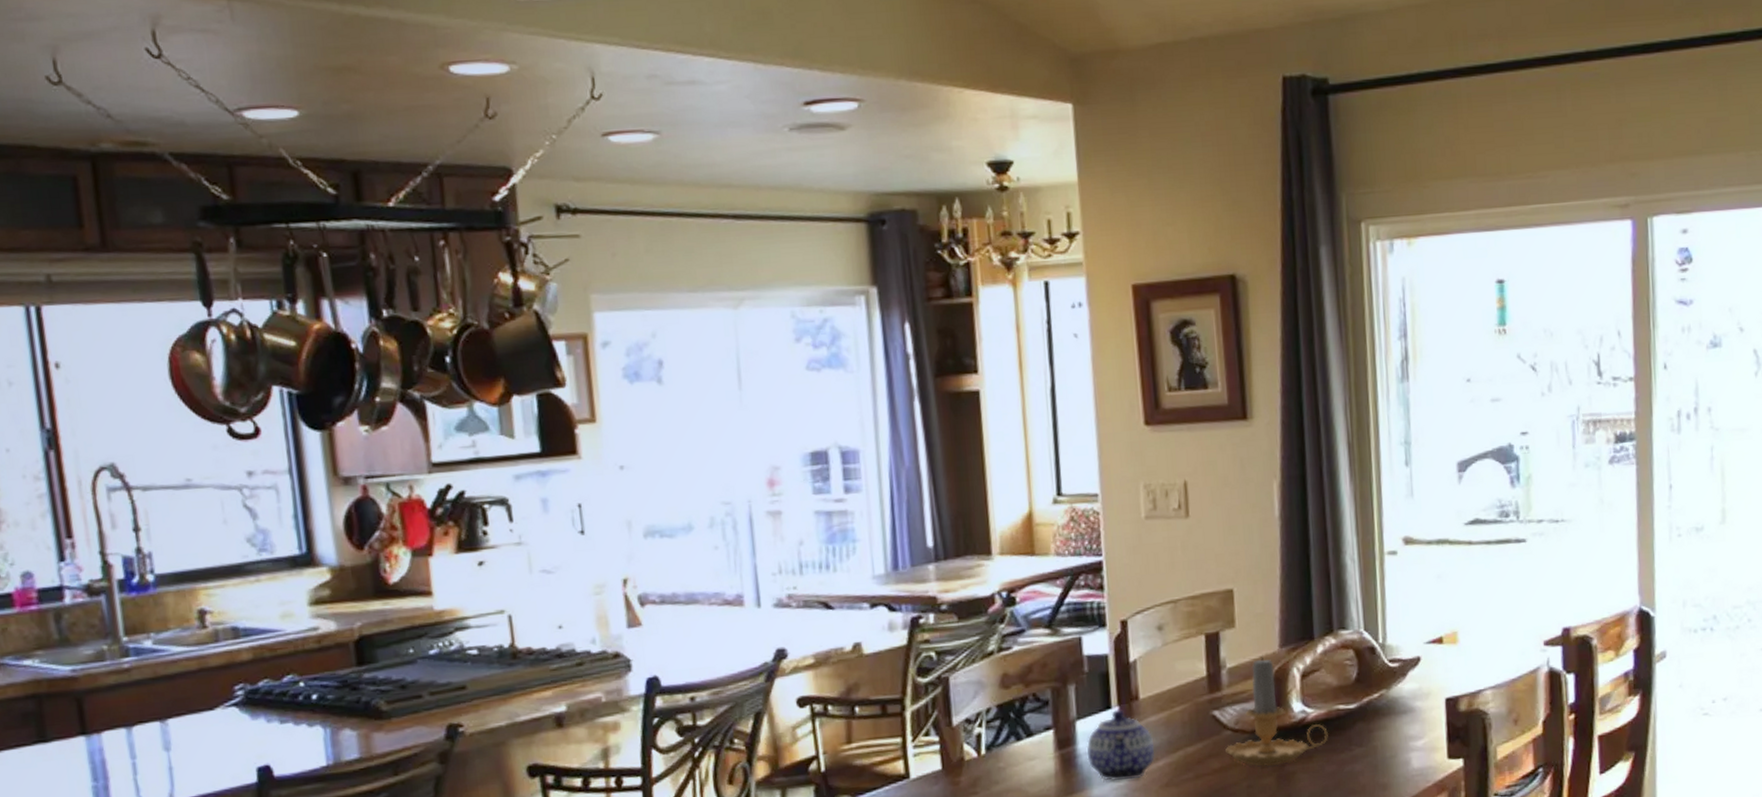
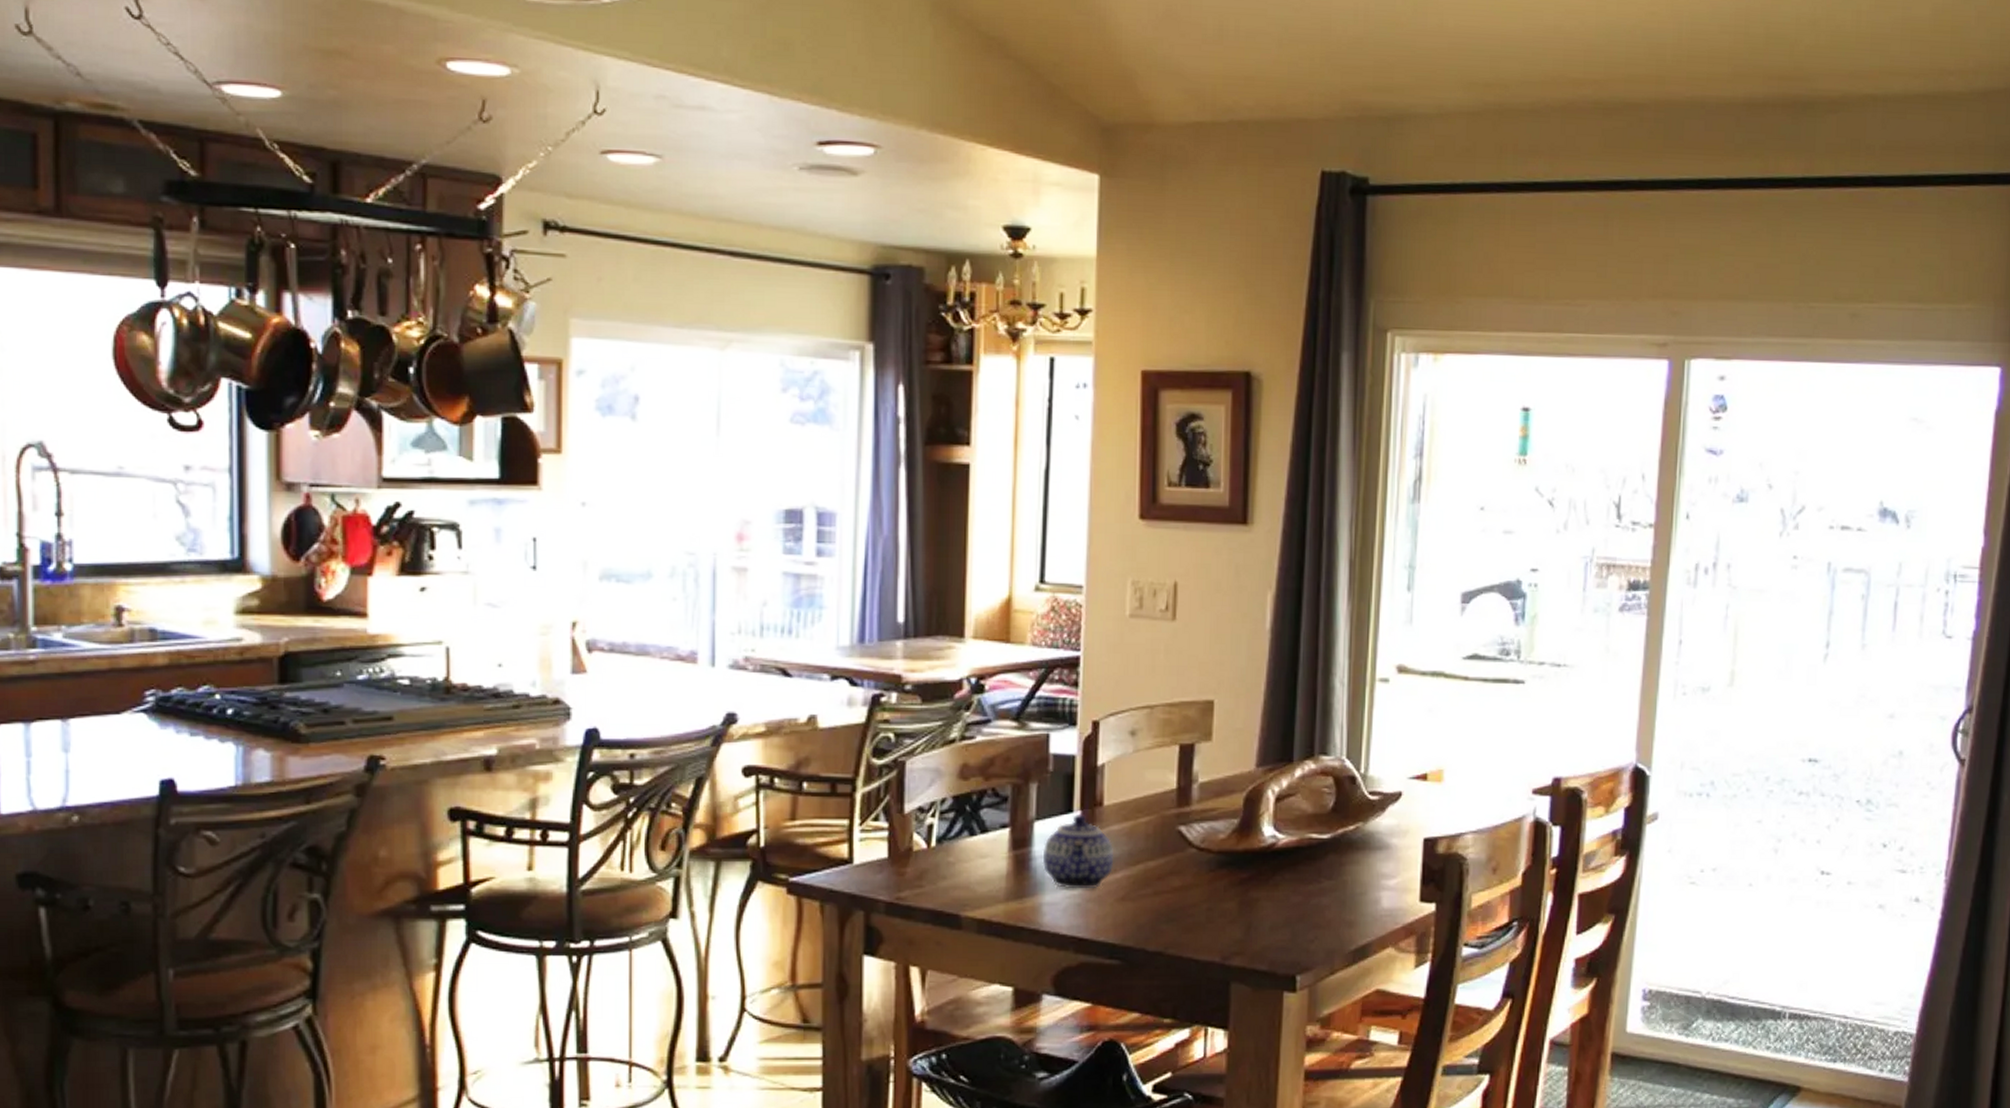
candle: present [1225,654,1328,767] -> none [1188,772,1297,890]

